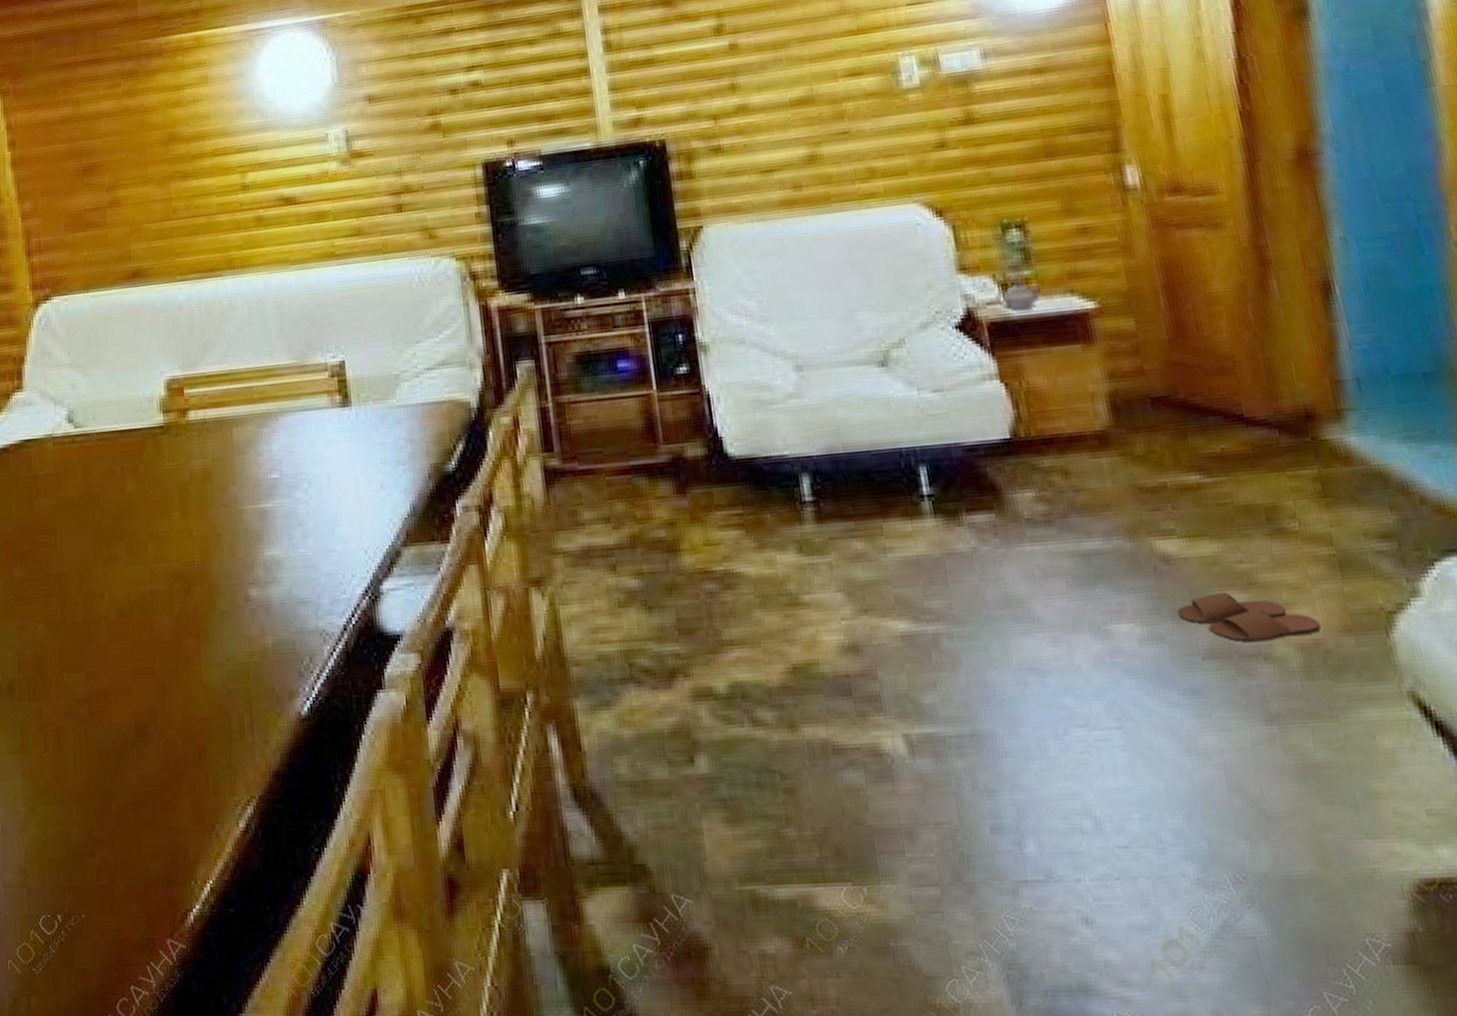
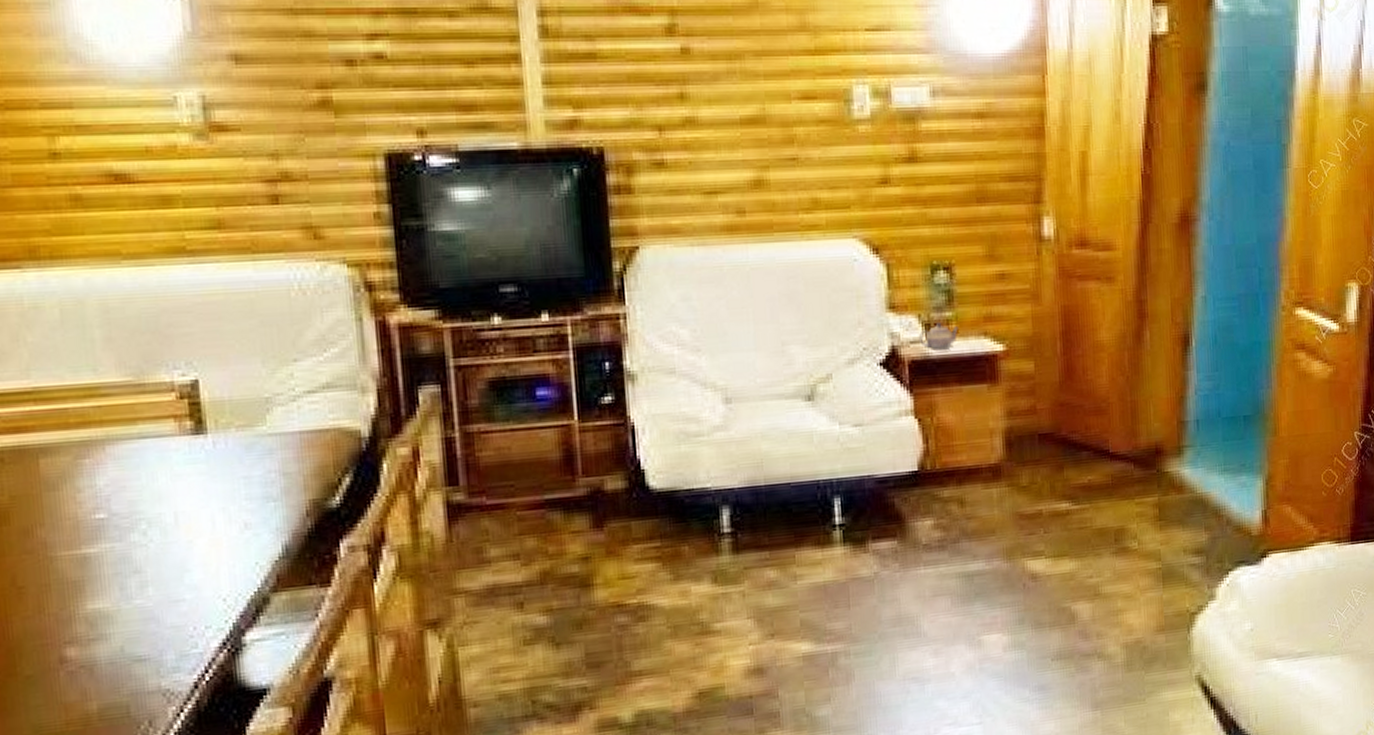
slipper: present [1177,593,1322,643] -> none [1038,603,1143,644]

